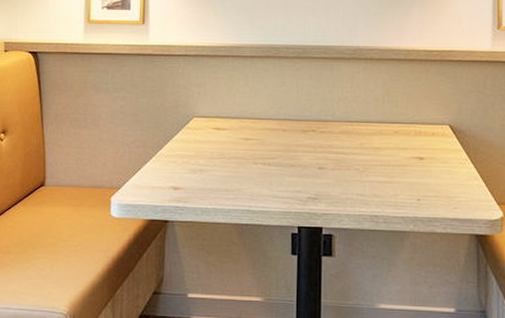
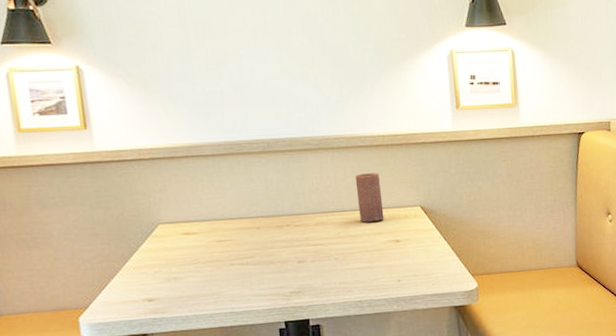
candle: none [384,86,411,136] -> present [355,173,385,223]

